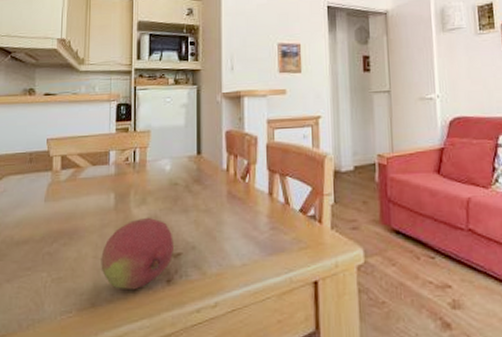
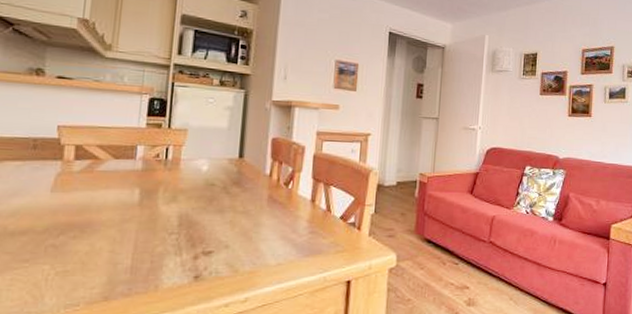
fruit: present [101,217,173,290] -> none [118,215,205,285]

